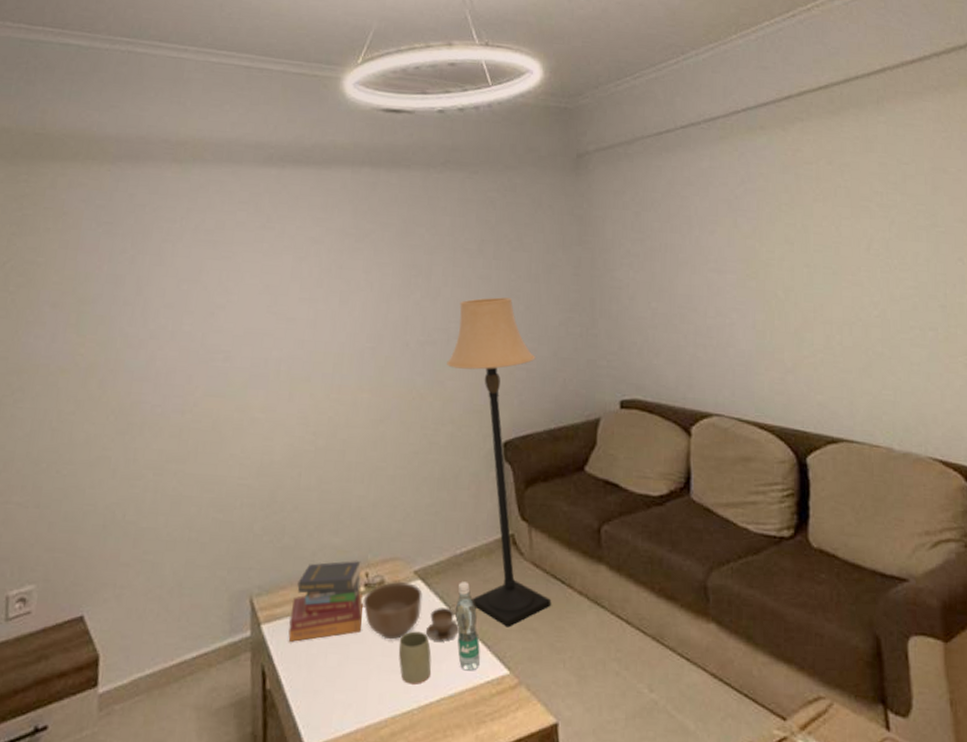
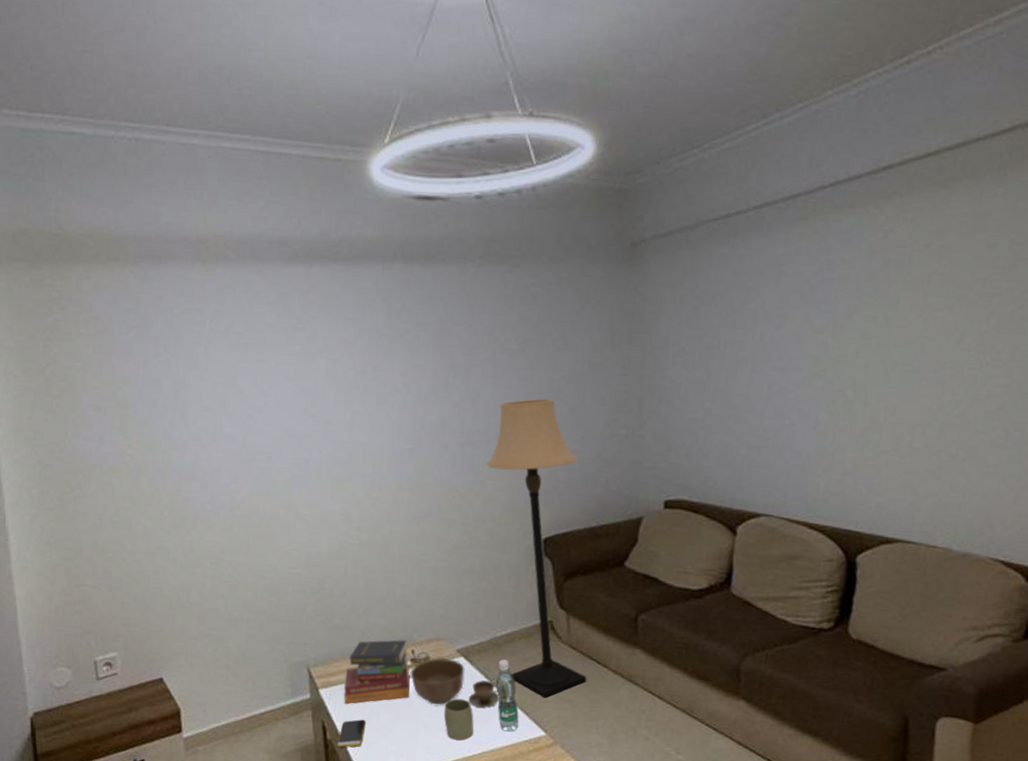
smartphone: none [277,662,312,700] -> present [337,719,366,748]

